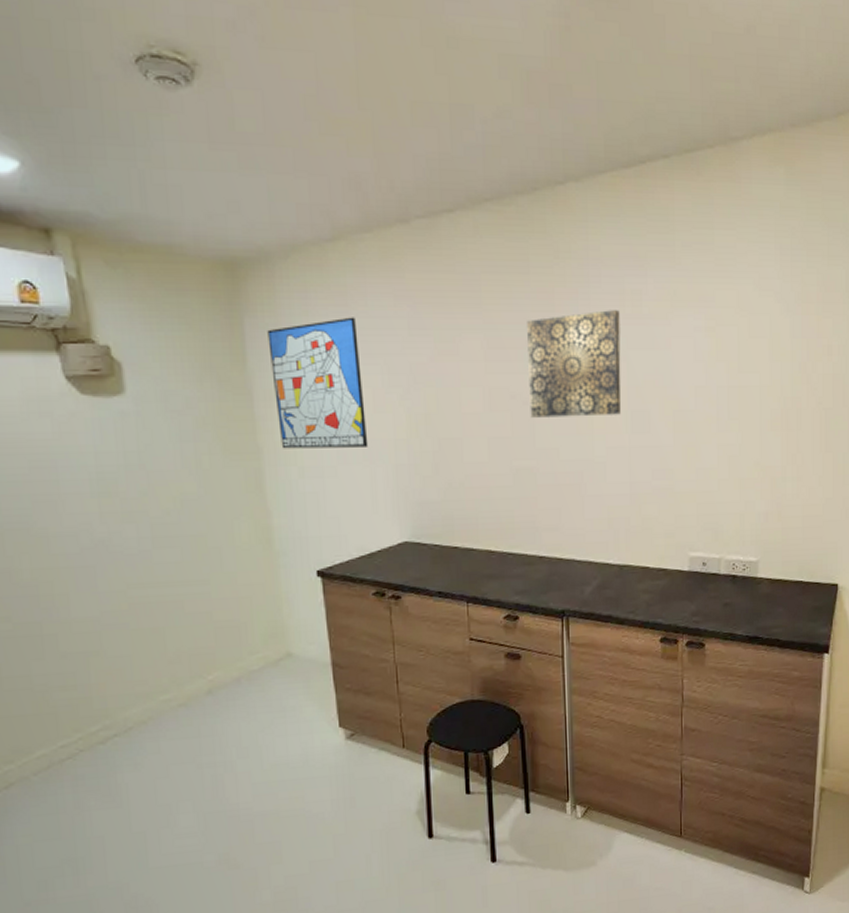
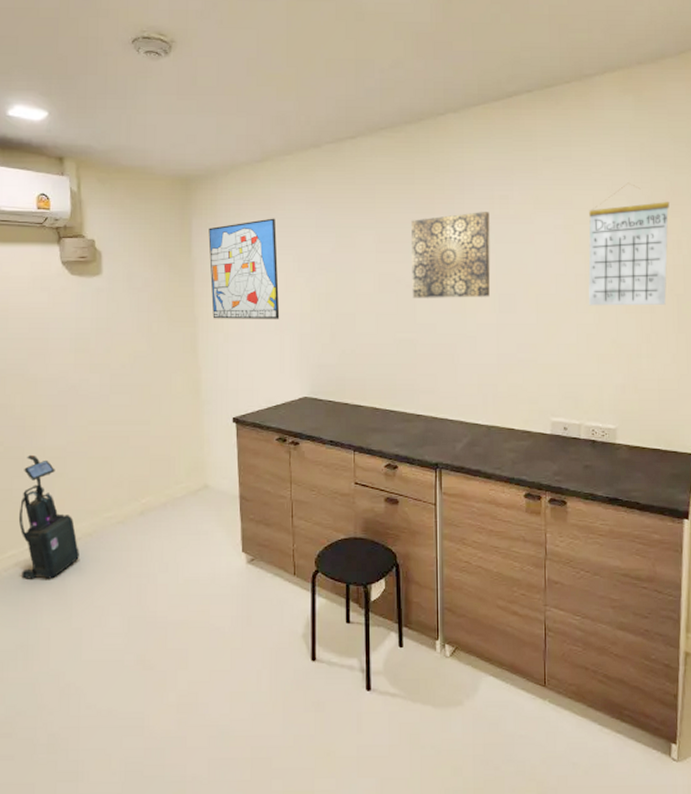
vacuum cleaner: none [44,630,133,782] -> present [18,454,79,579]
calendar: none [730,275,821,423] -> present [588,182,670,306]

